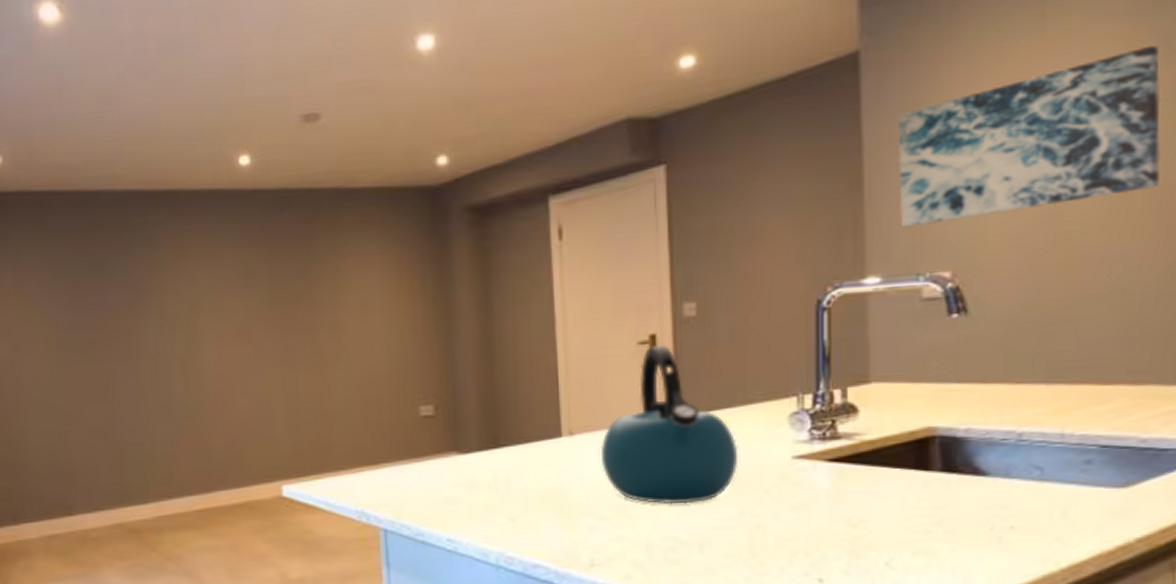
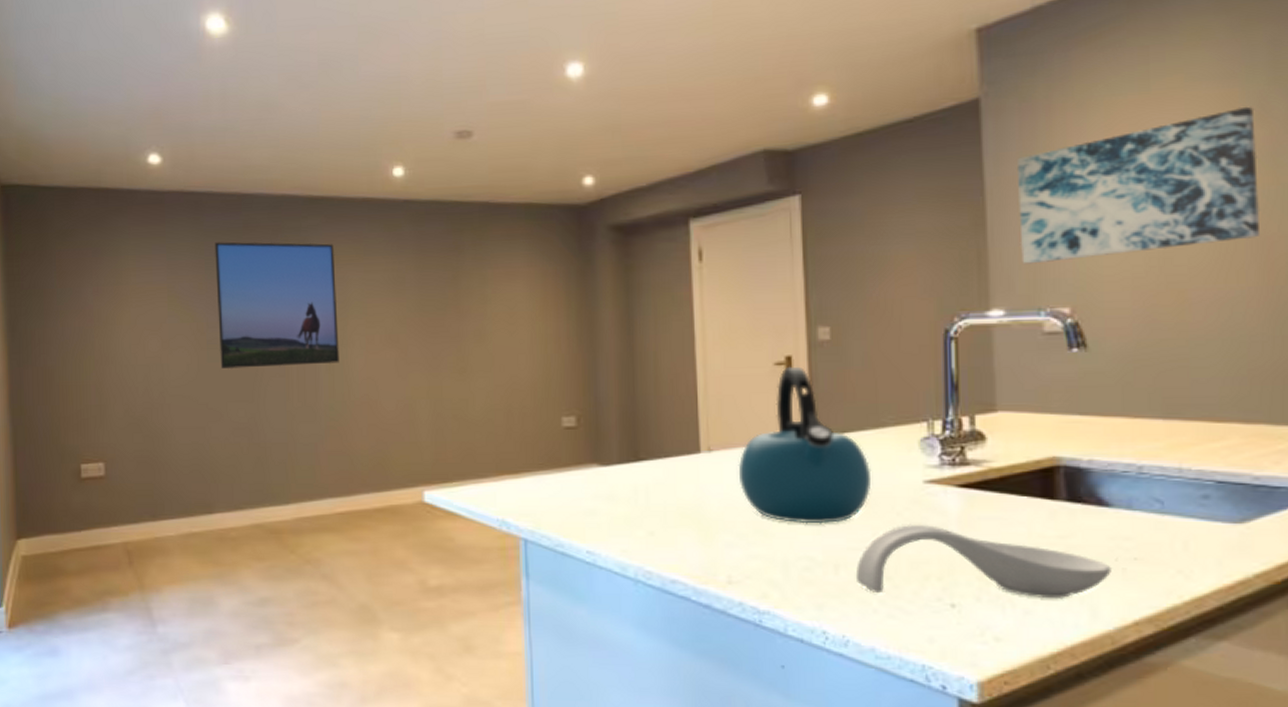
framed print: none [60,239,192,371] -> present [215,242,339,369]
spoon rest: none [720,501,986,571] -> present [855,525,1111,598]

